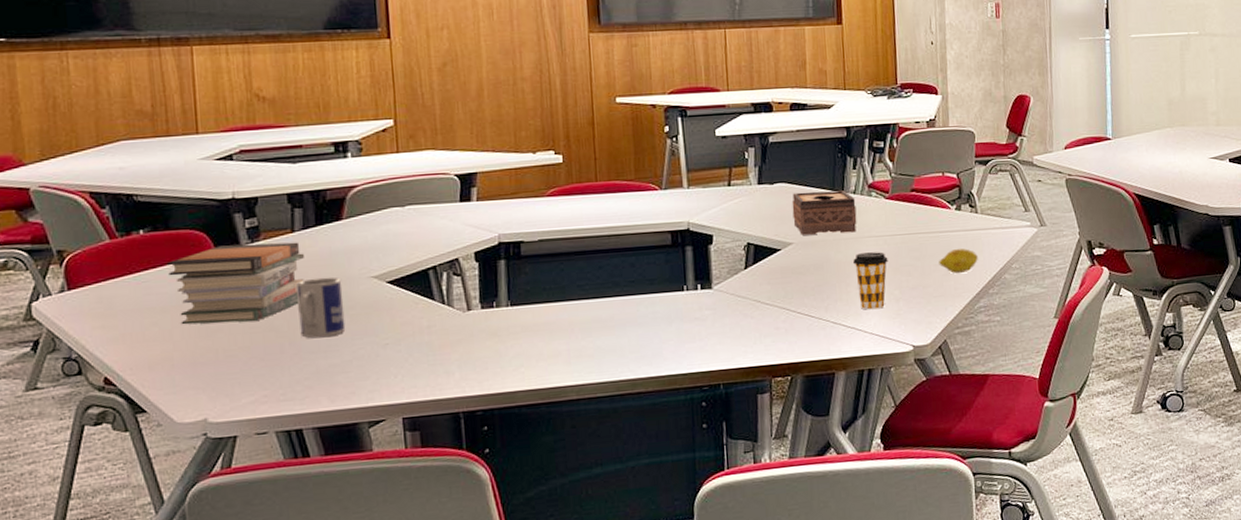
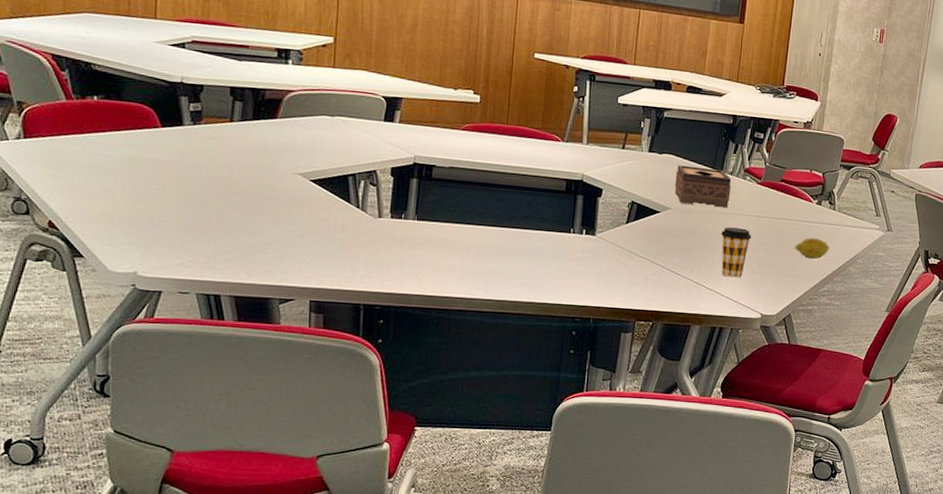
book stack: present [168,242,304,325] -> none [116,122,239,195]
mug: present [296,277,346,338] -> none [228,165,270,219]

